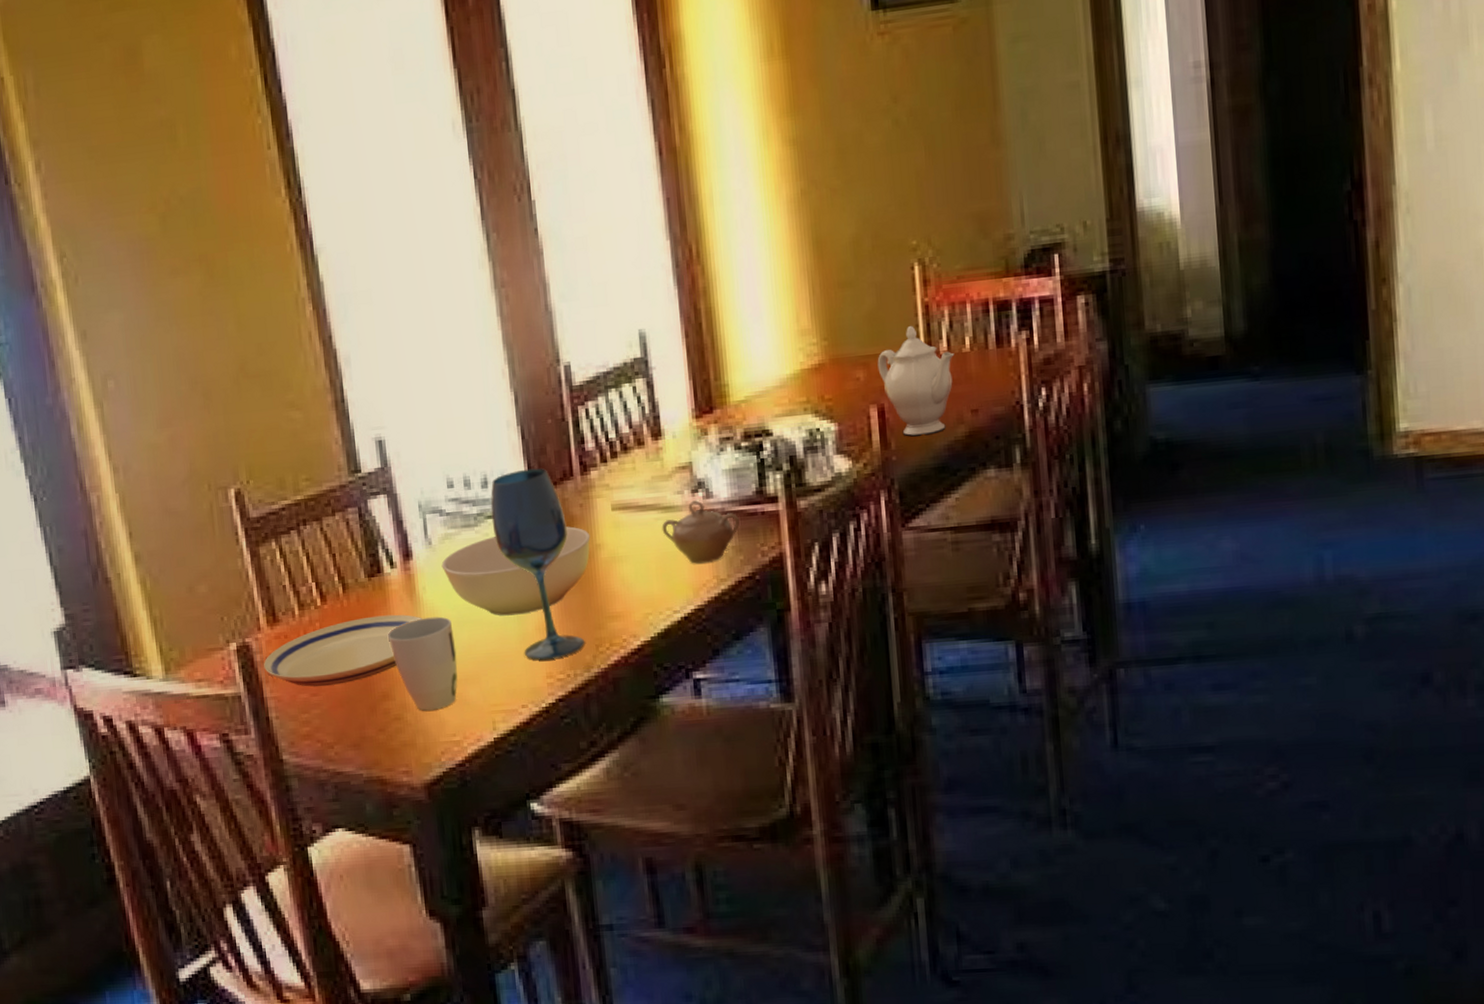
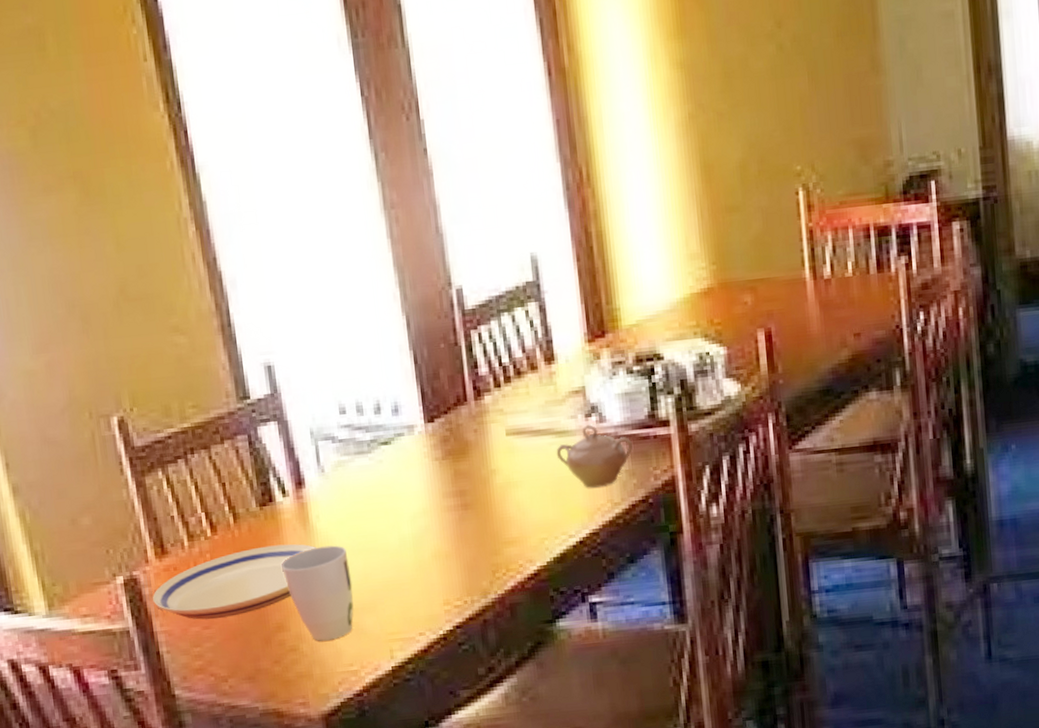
bowl: present [441,526,591,616] -> none [335,452,486,544]
wineglass: present [490,468,585,660] -> none [384,393,482,587]
teapot: present [877,325,955,437] -> none [764,250,838,361]

